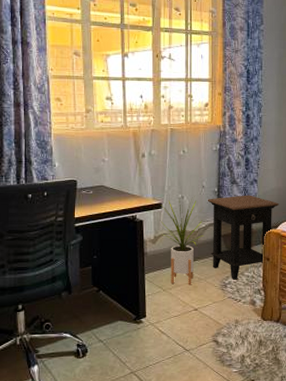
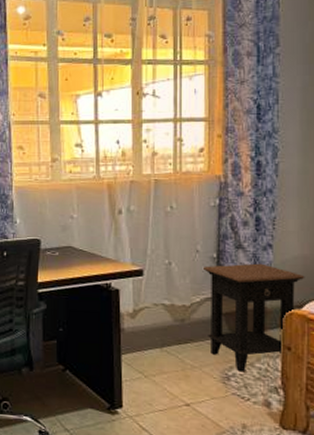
house plant: present [160,196,204,285] -> none [141,262,199,374]

